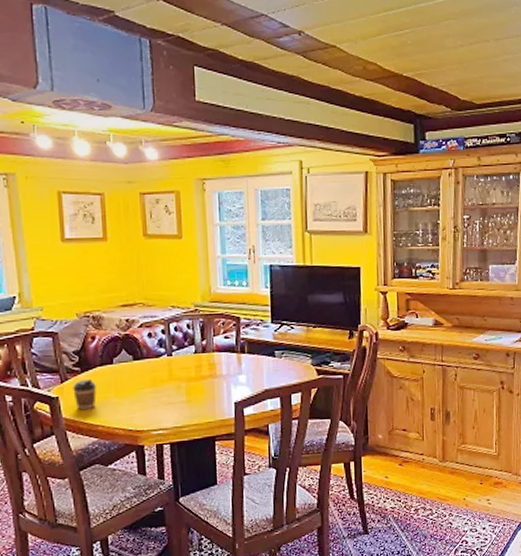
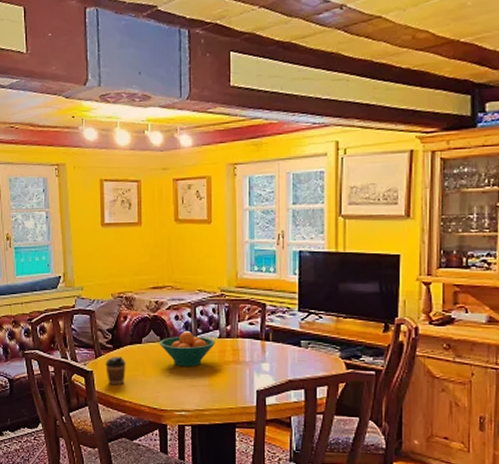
fruit bowl: none [132,348,191,386] -> present [159,331,215,367]

